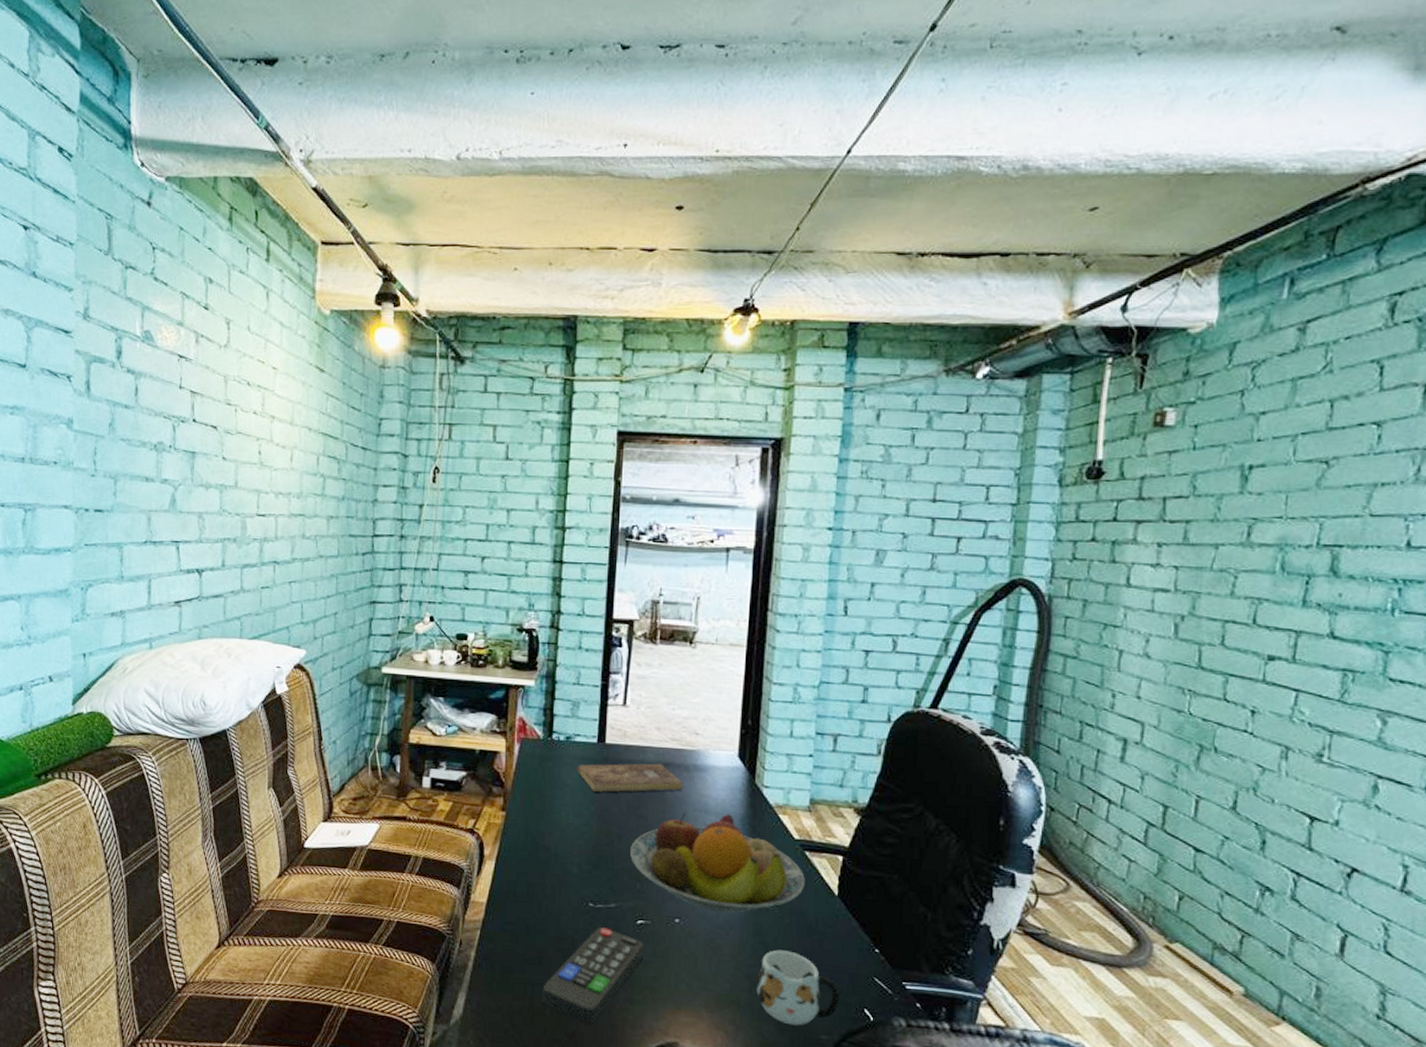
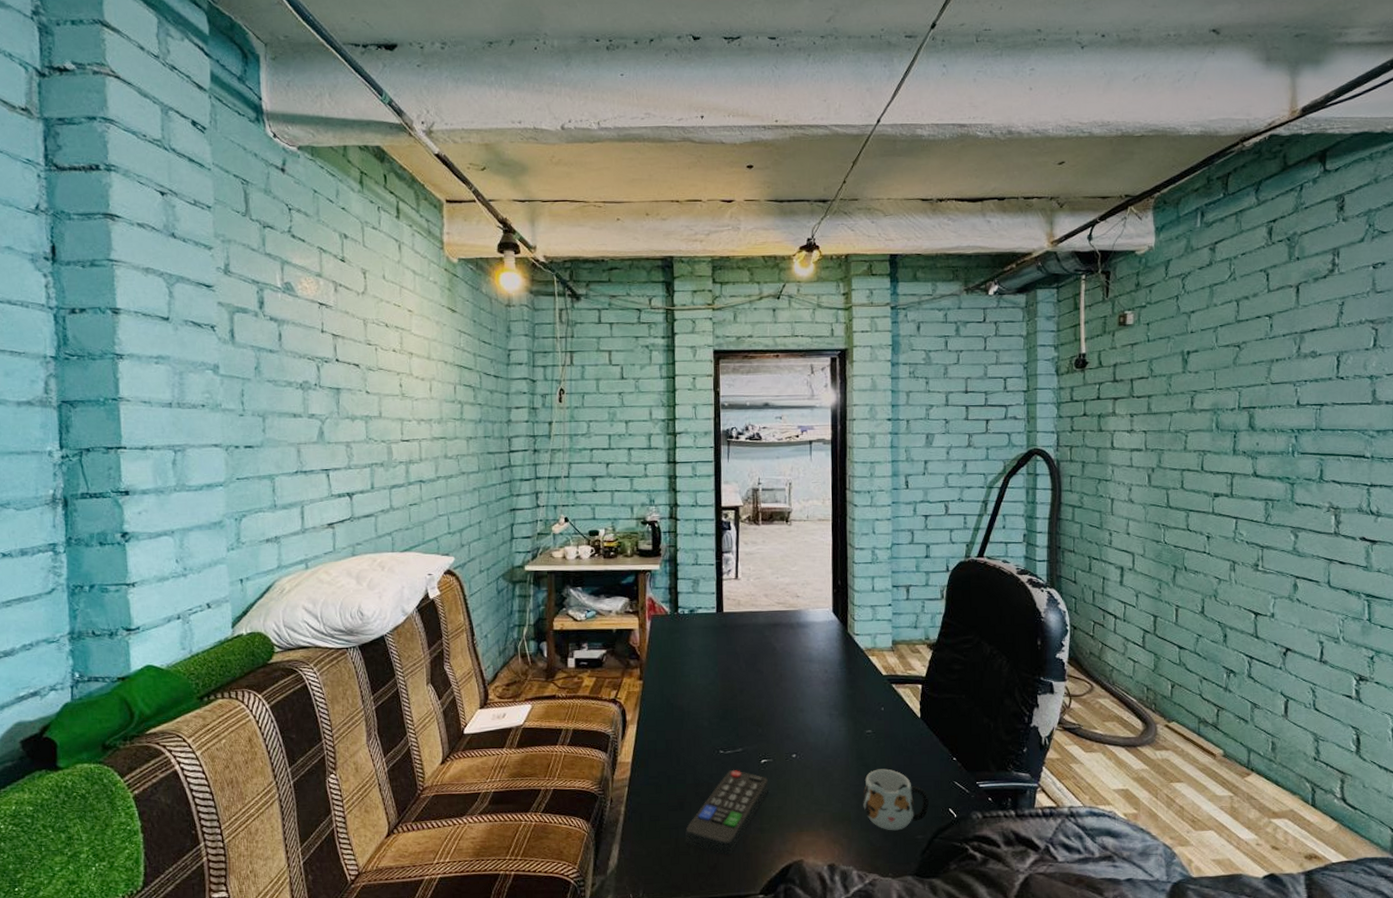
bible: present [575,763,683,793] -> none [699,625,790,655]
fruit bowl: present [630,812,805,913] -> none [751,661,894,744]

